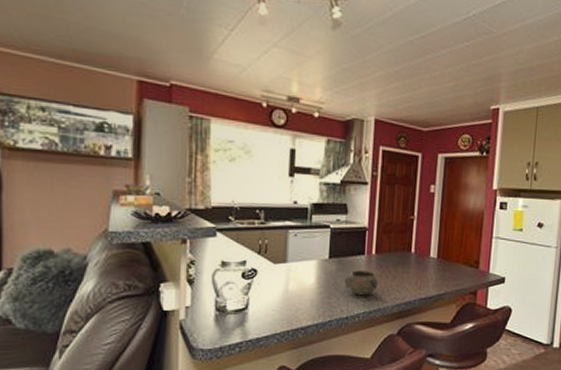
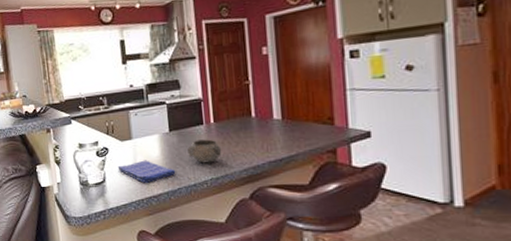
dish towel: none [265,287,329,313] -> present [117,160,176,183]

